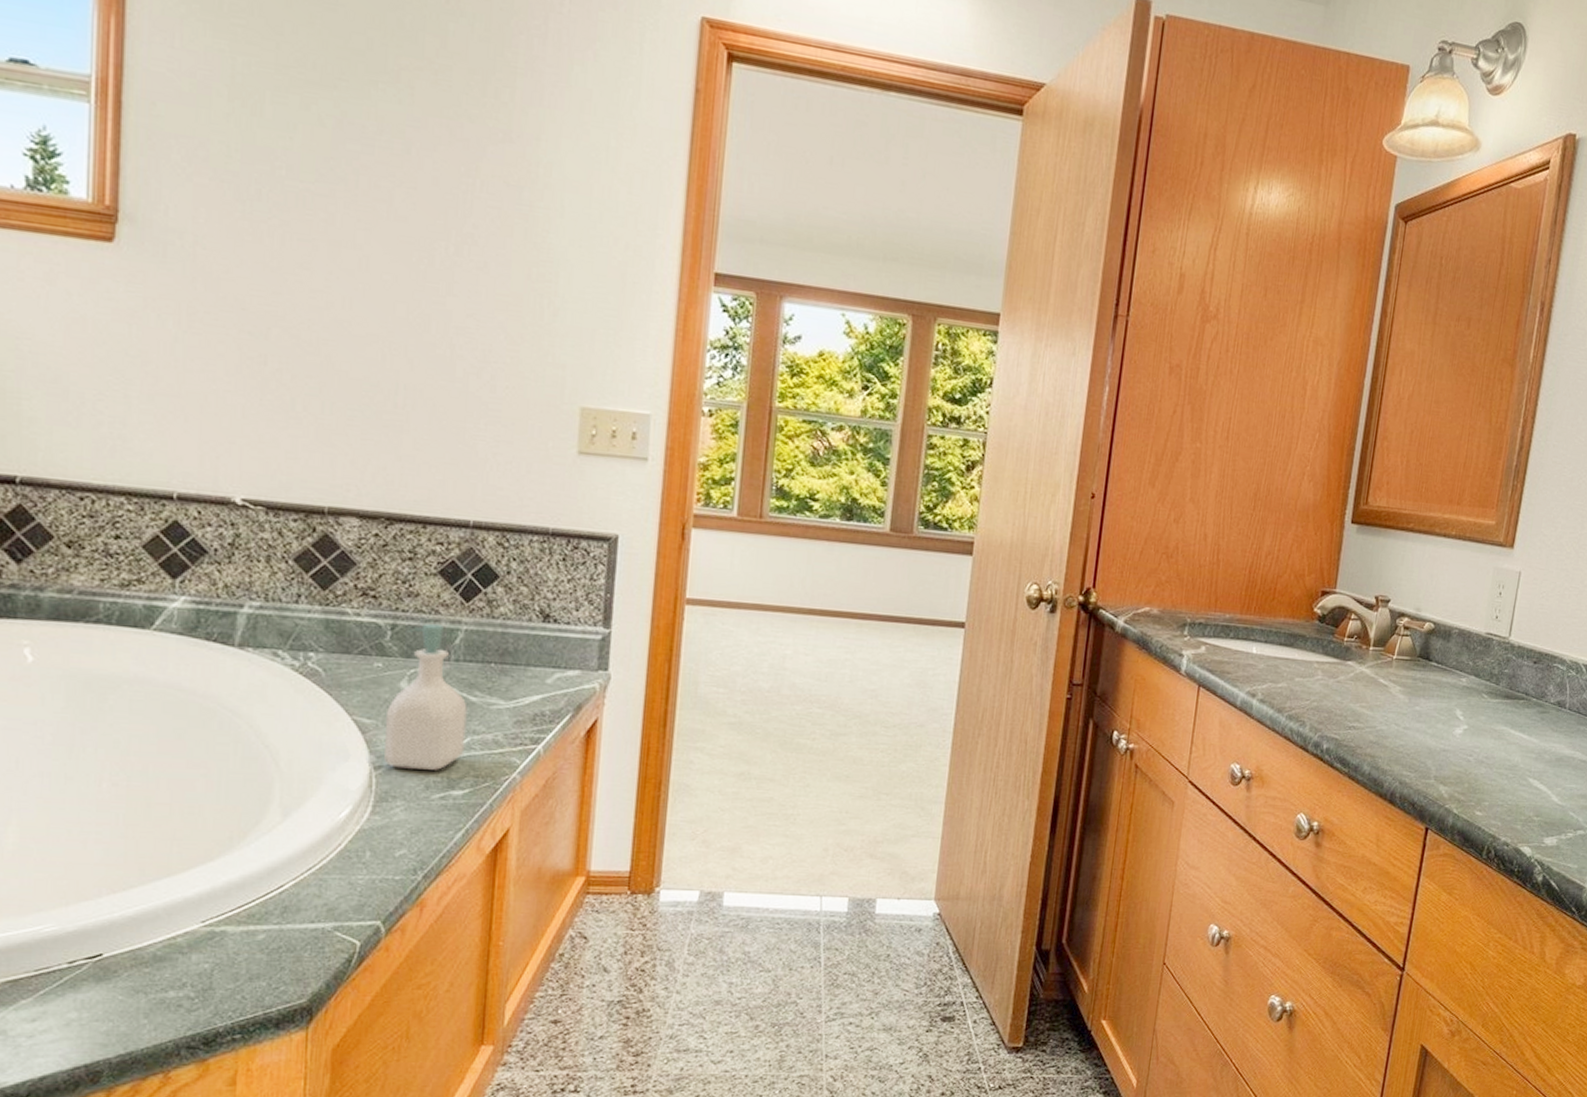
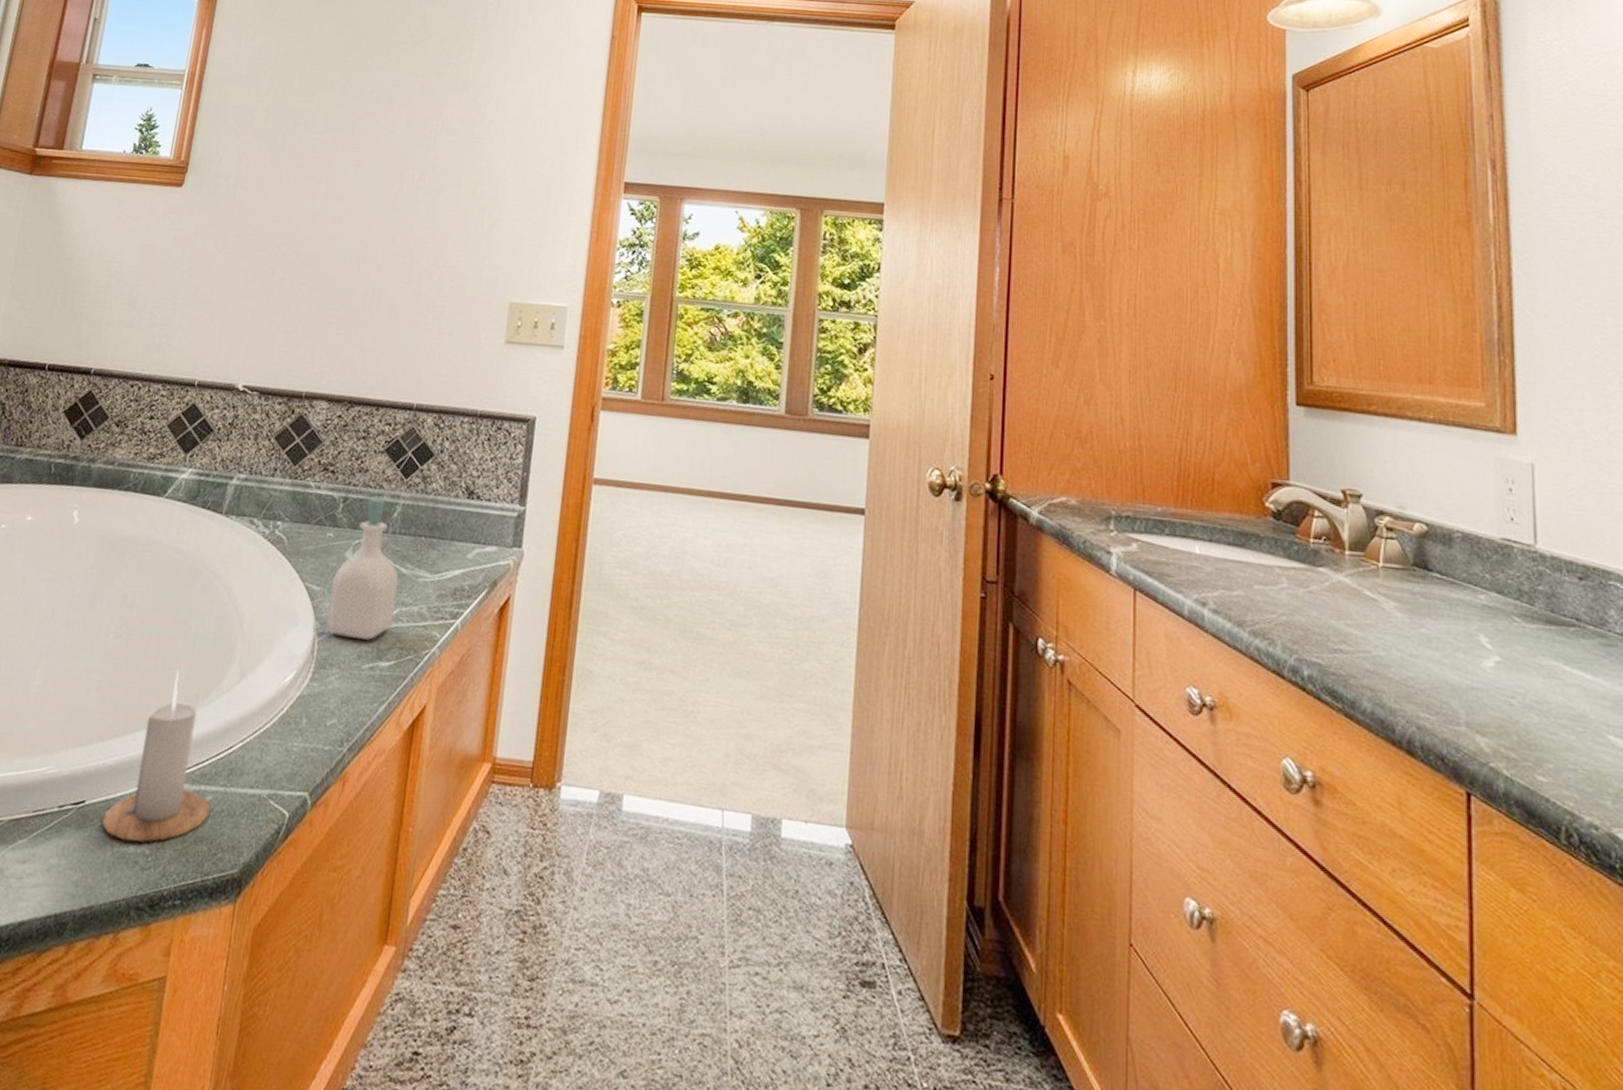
candle: none [129,814,264,987] -> present [102,669,211,843]

